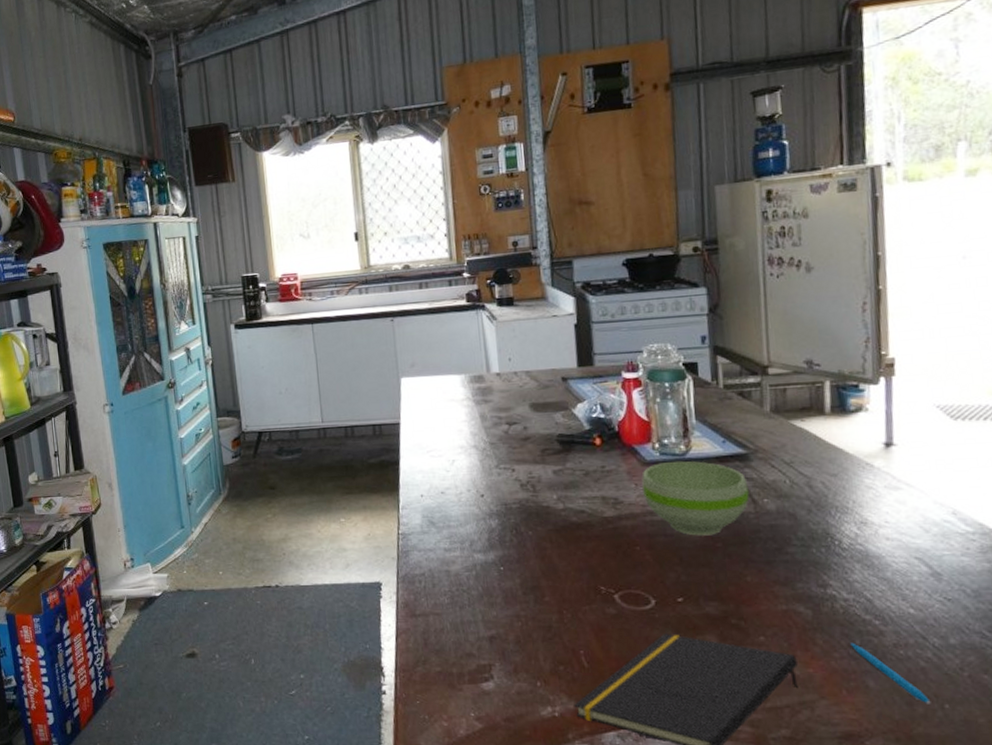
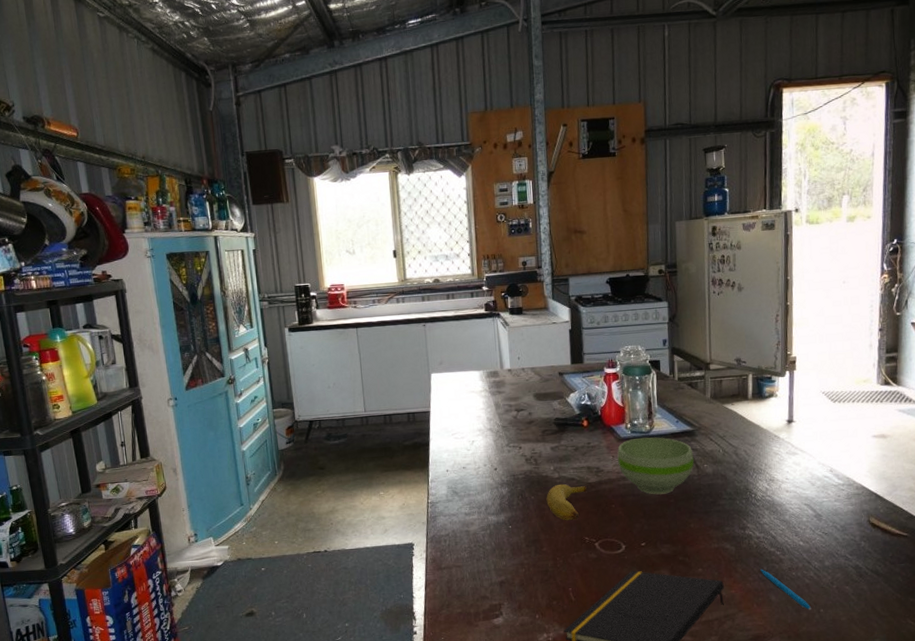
banana: none [548,517,602,565] -> present [546,483,587,521]

